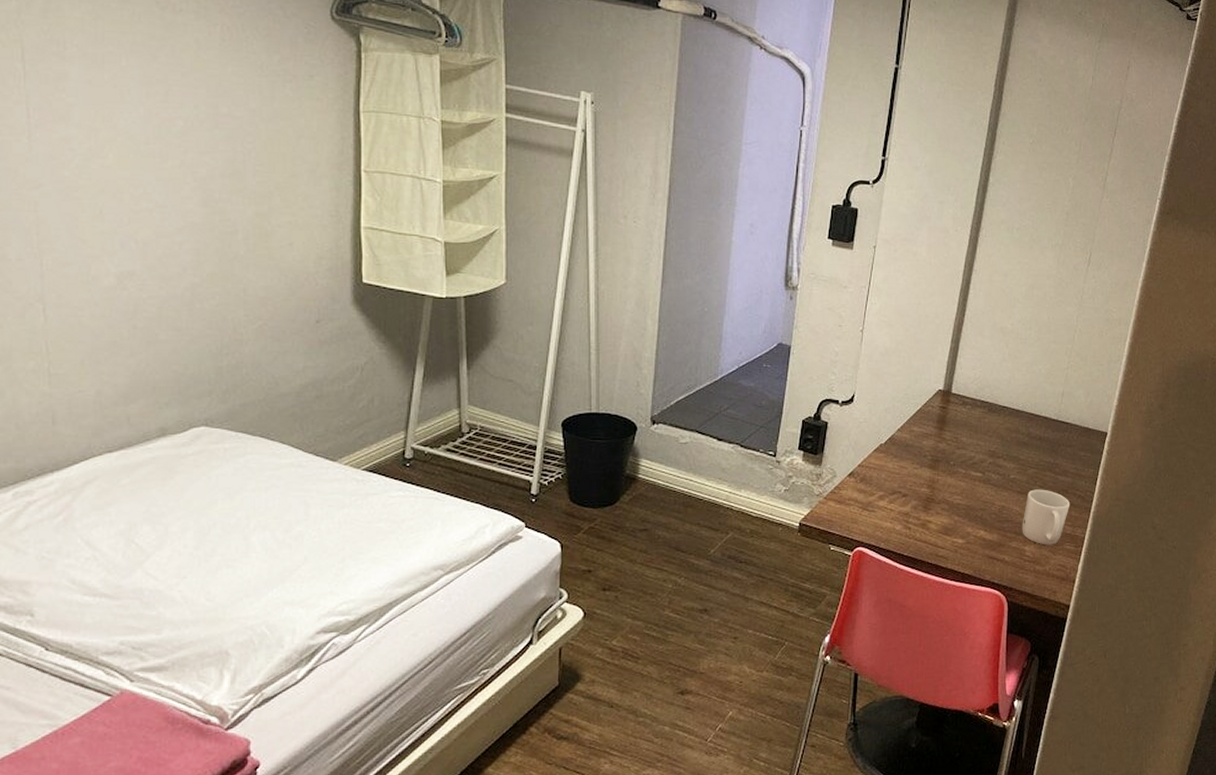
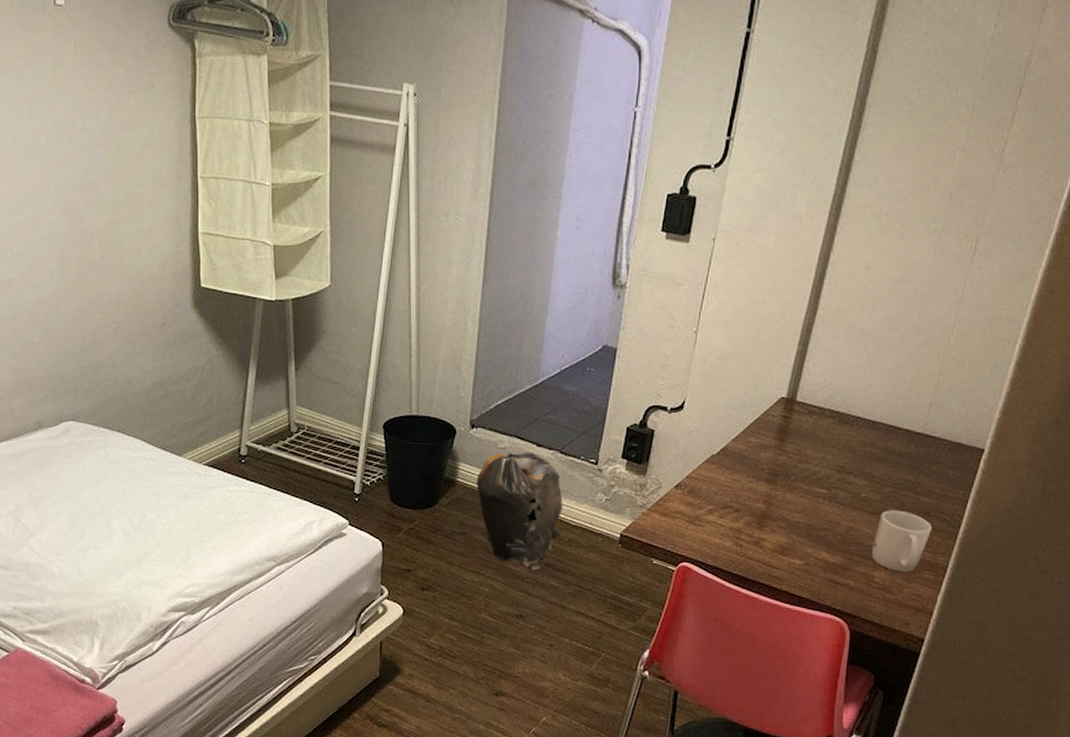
plastic bag: none [658,446,744,564] -> present [476,452,563,571]

